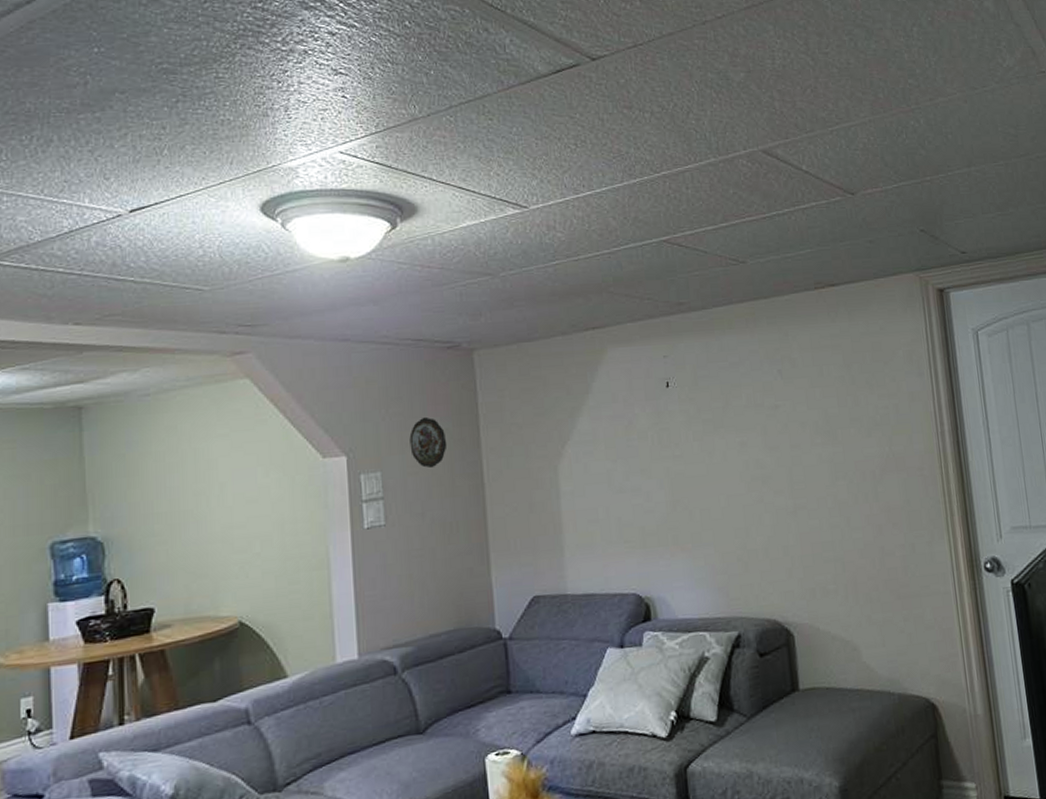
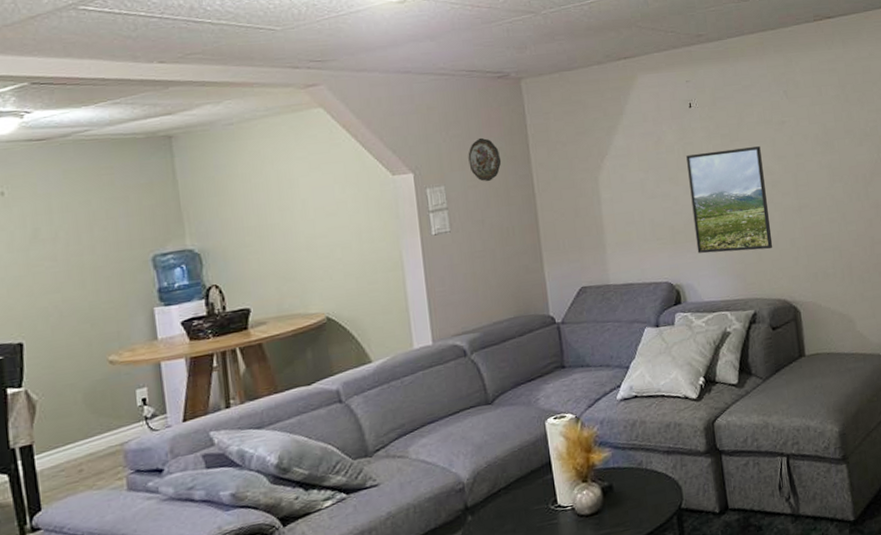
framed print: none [661,434,762,561] -> present [686,146,773,254]

